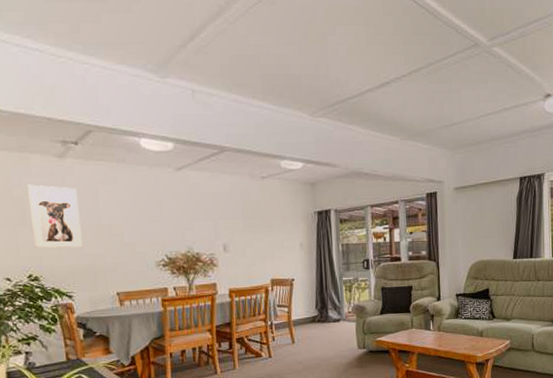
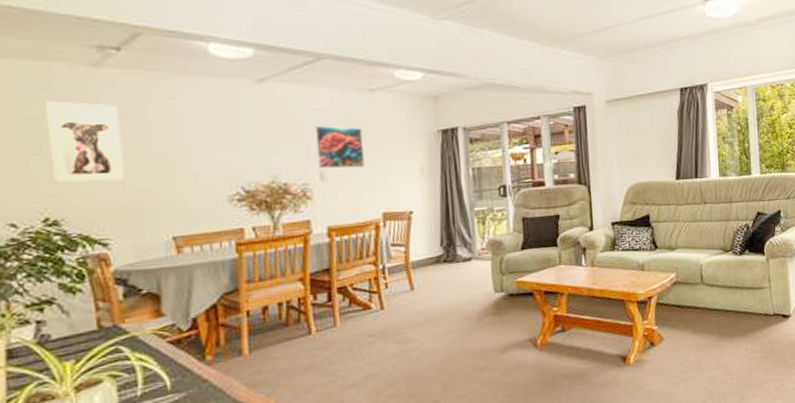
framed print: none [218,206,258,242] -> present [313,125,366,169]

